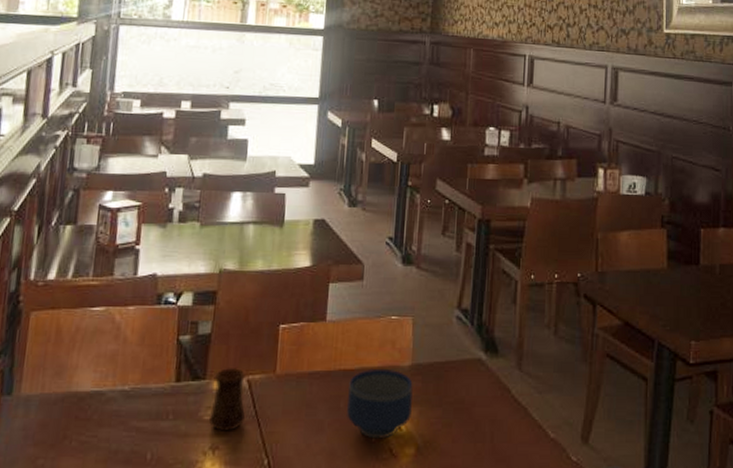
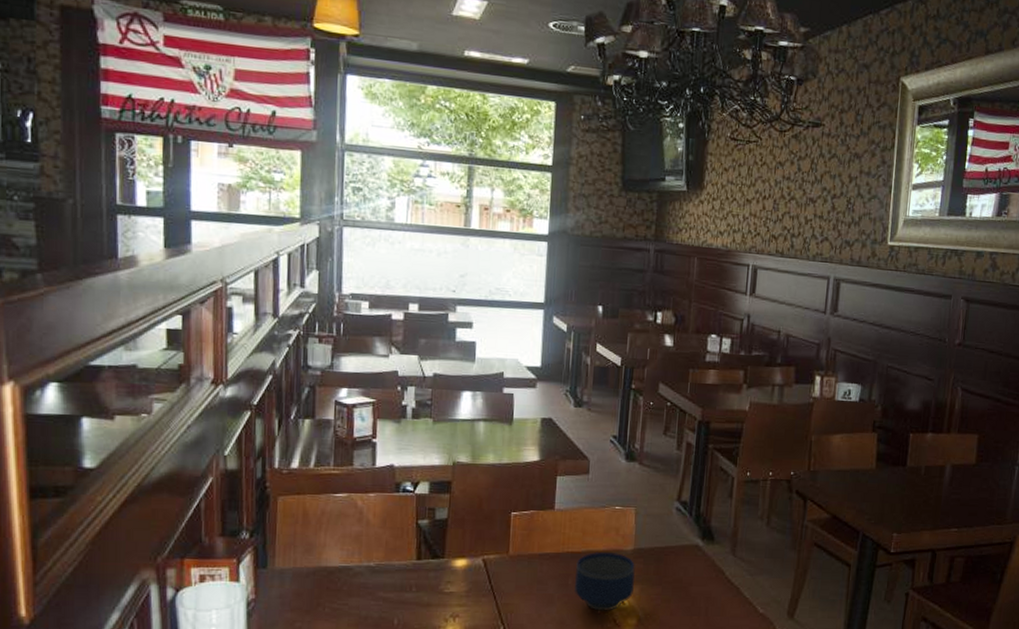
cup: present [208,367,246,433] -> none [448,547,483,603]

